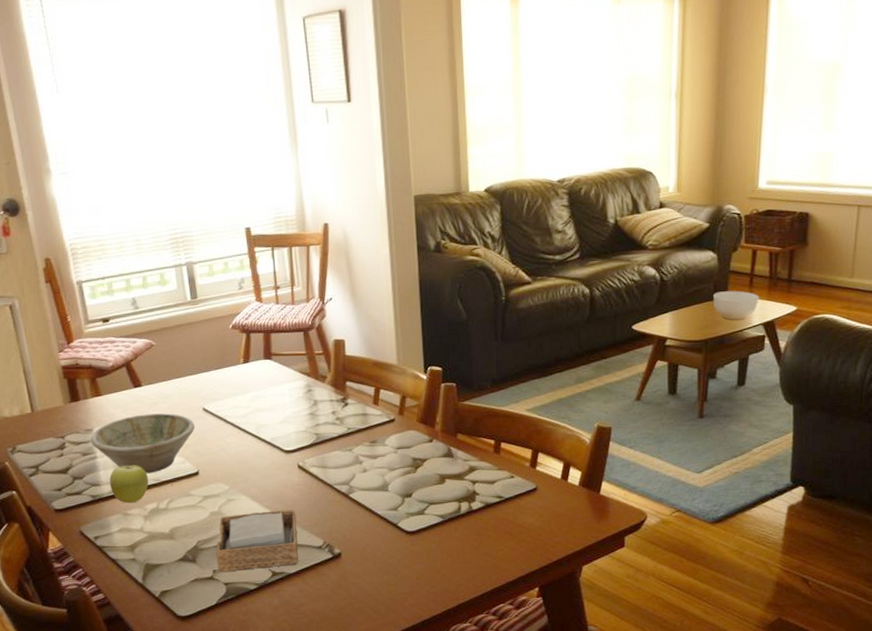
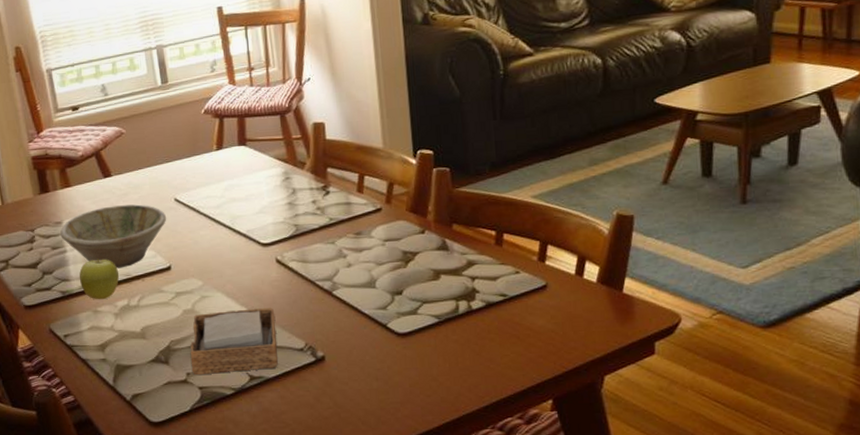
bowl: present [713,290,759,321] -> none [753,54,811,90]

